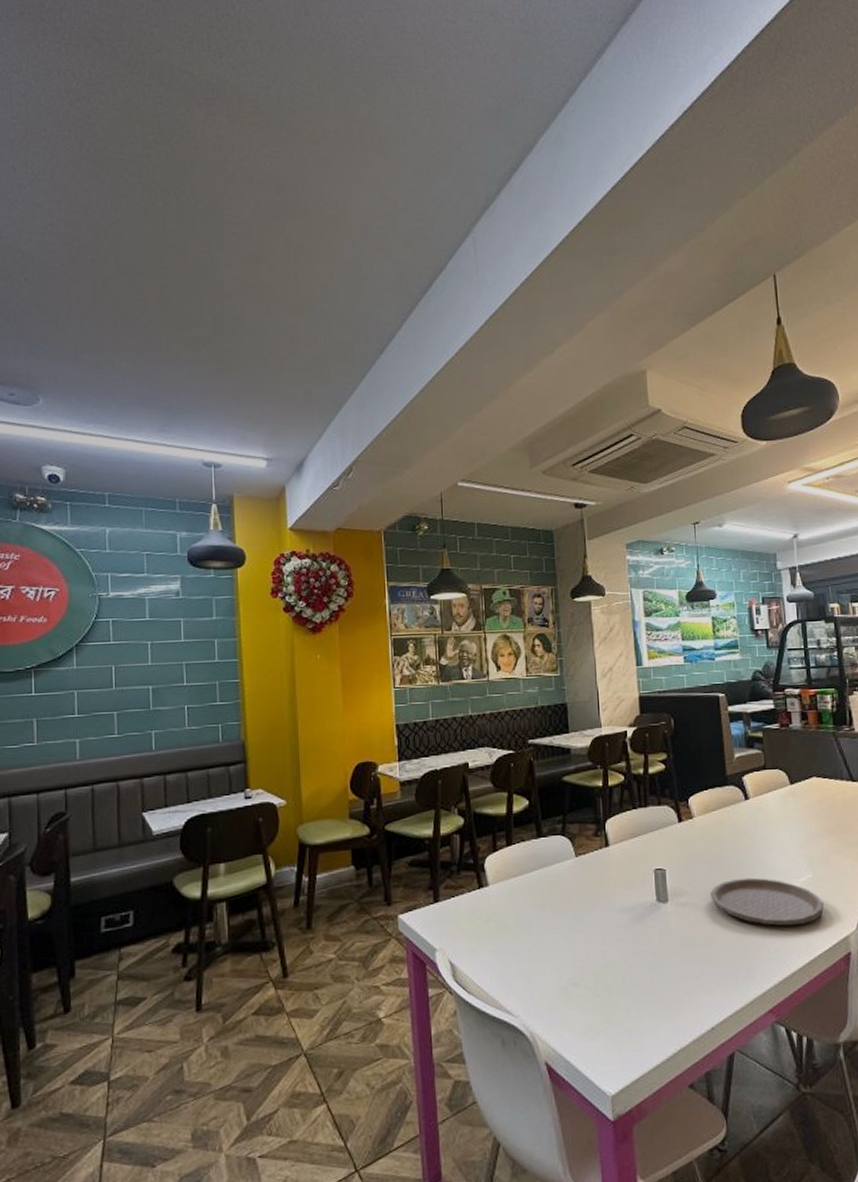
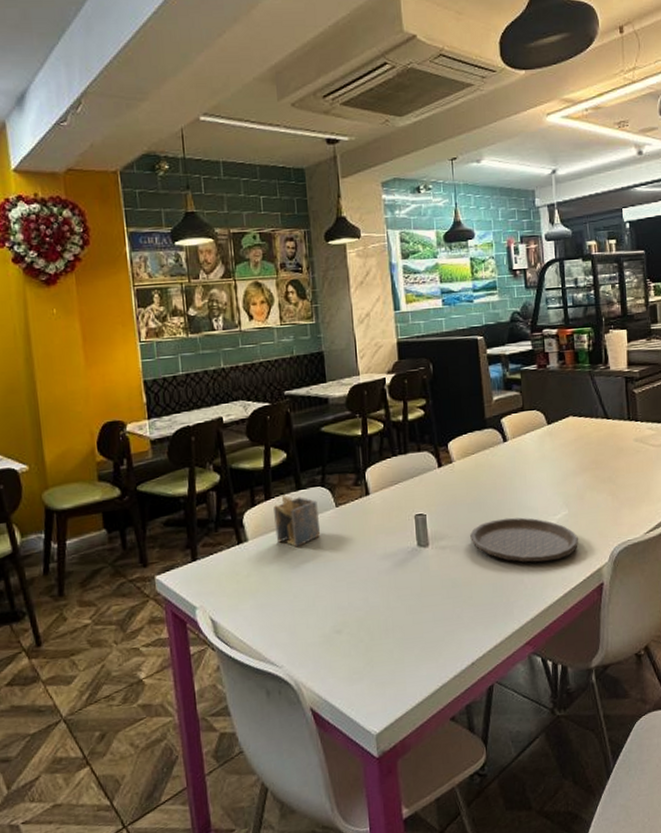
napkin holder: none [515,841,560,895] -> present [274,495,321,548]

